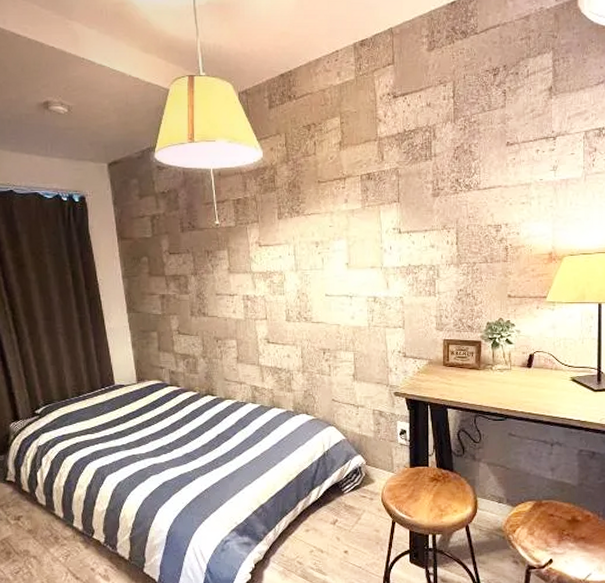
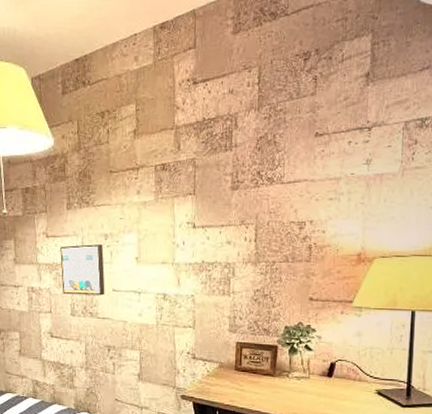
wall art: none [273,252,318,301] -> present [60,244,105,296]

